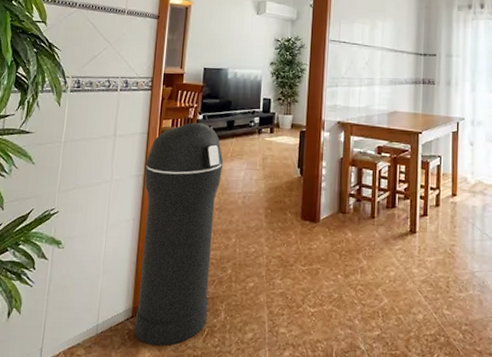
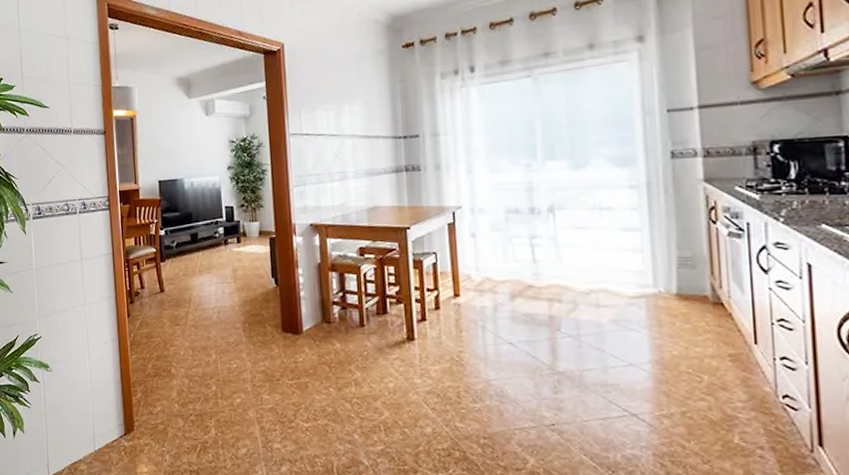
trash can: present [134,122,224,346] -> none [114,238,198,462]

